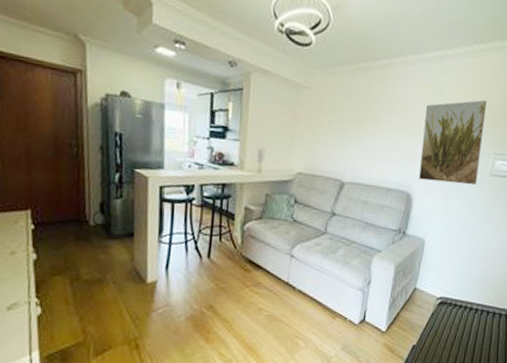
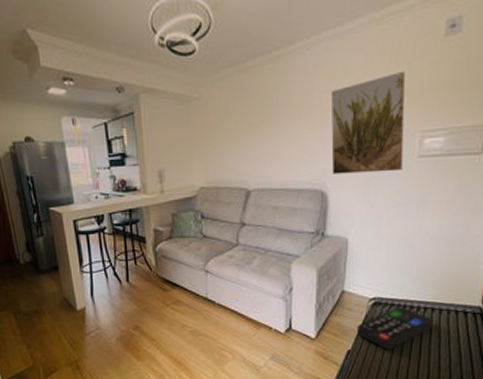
remote control: none [422,307,488,348] -> present [356,306,433,350]

